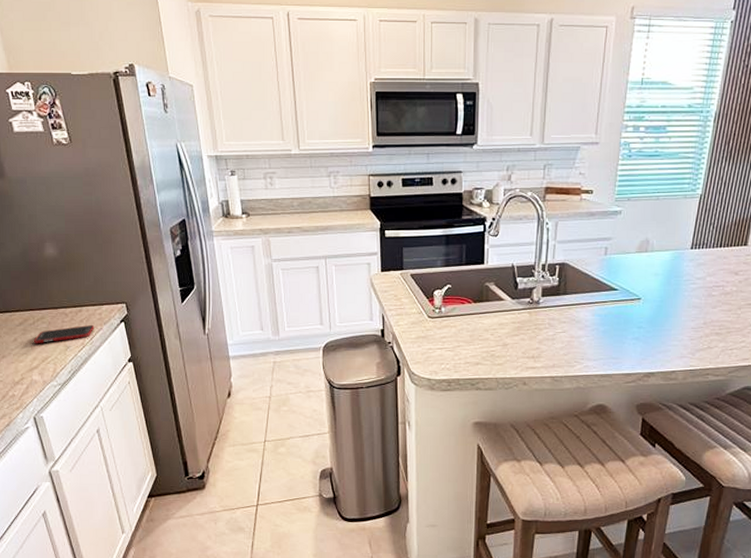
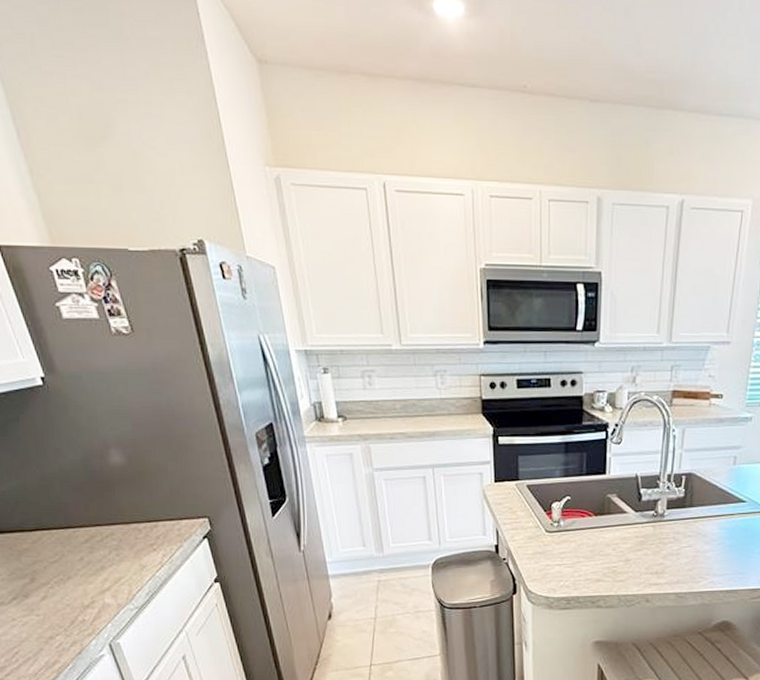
cell phone: present [33,324,95,344] -> none [102,541,174,564]

